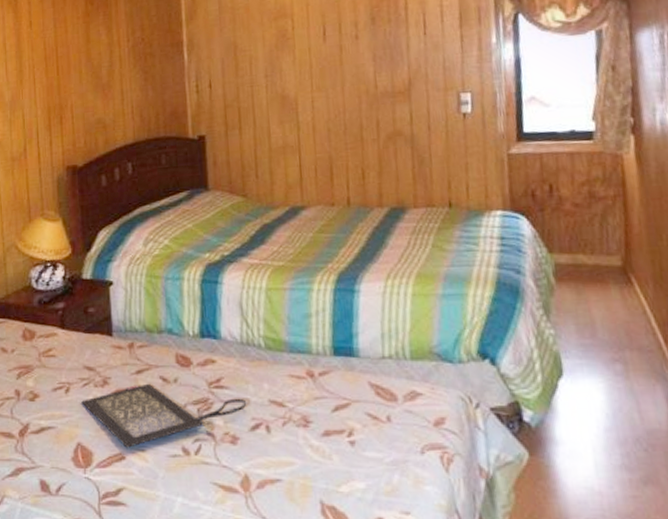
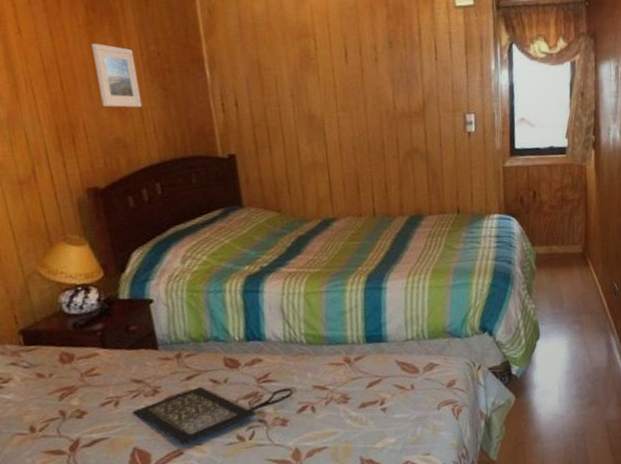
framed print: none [87,32,124,90] -> present [92,43,143,108]

